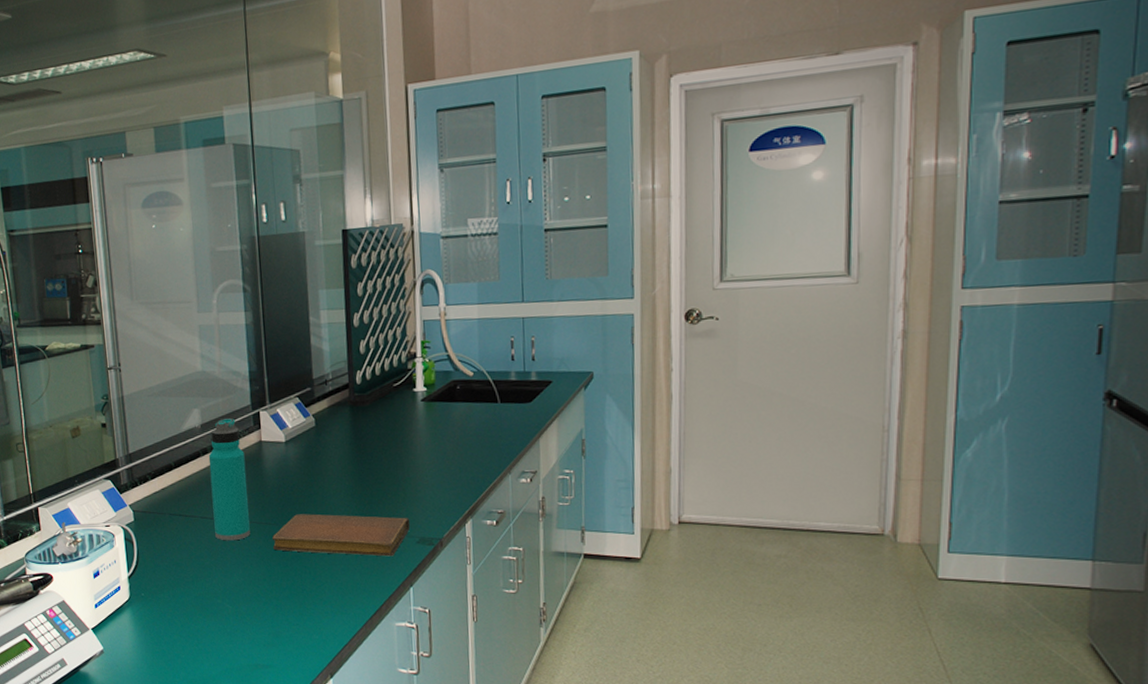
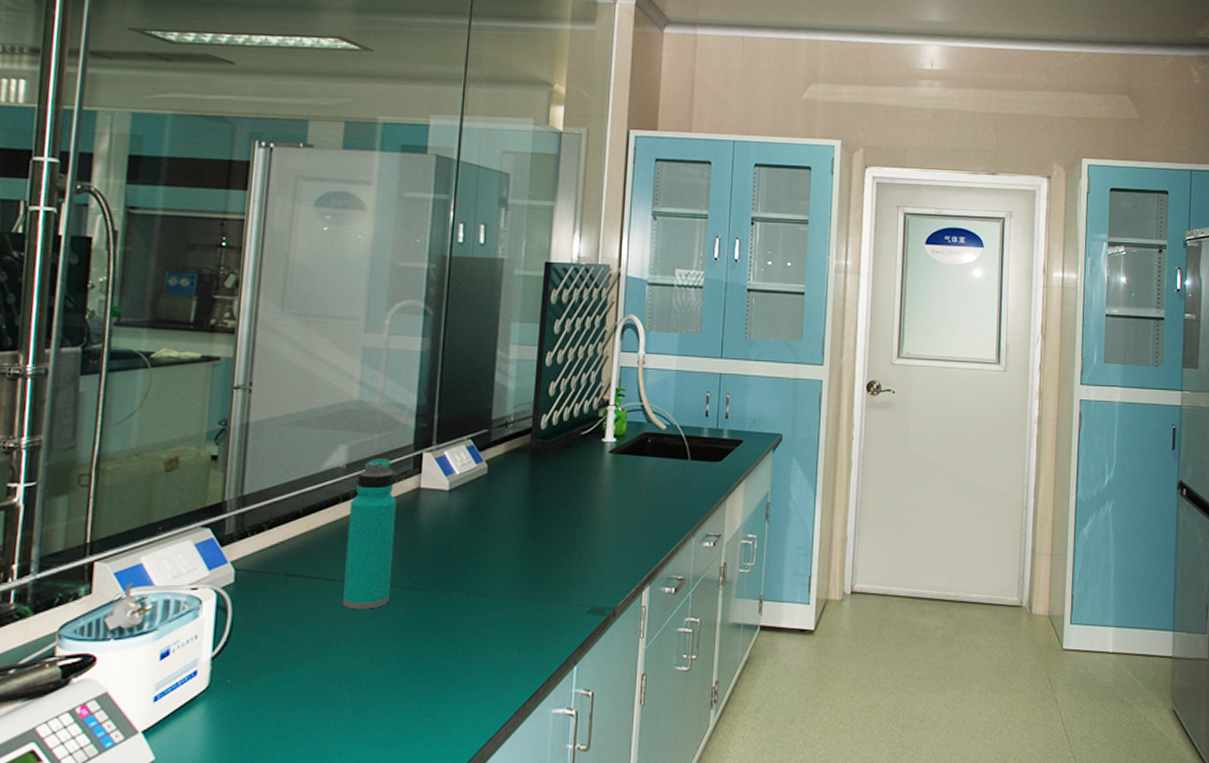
notebook: present [272,514,410,557] -> none [416,577,583,629]

